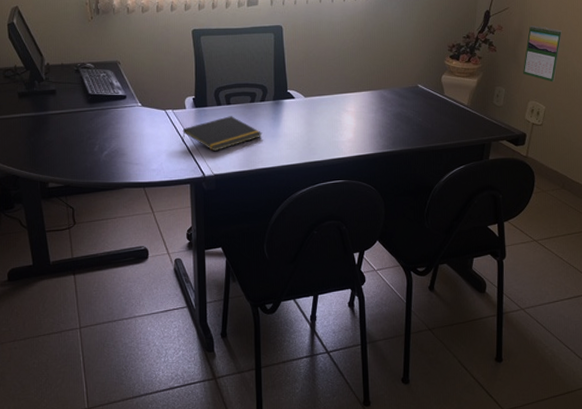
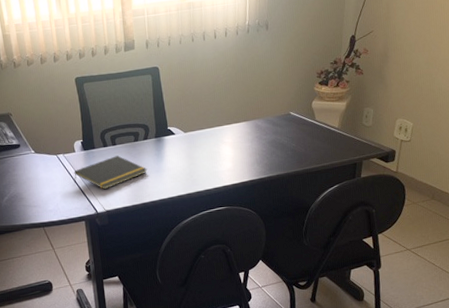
calendar: present [523,26,562,83] -> none [389,46,426,100]

